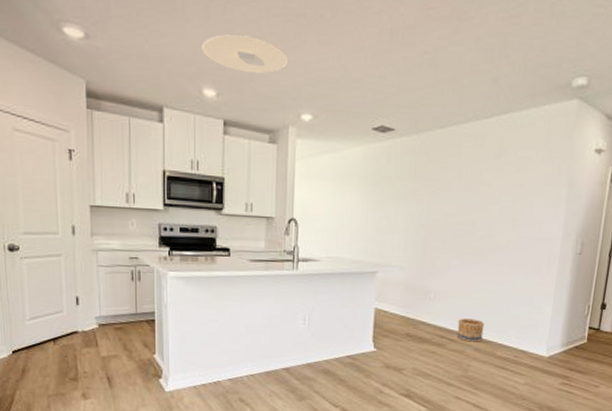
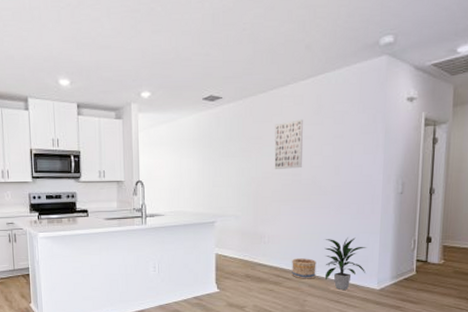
ceiling light: present [202,34,289,74] -> none [56,33,128,63]
wall art: none [447,162,483,219] -> present [274,119,303,169]
indoor plant: none [492,299,539,357] -> present [324,237,367,291]

